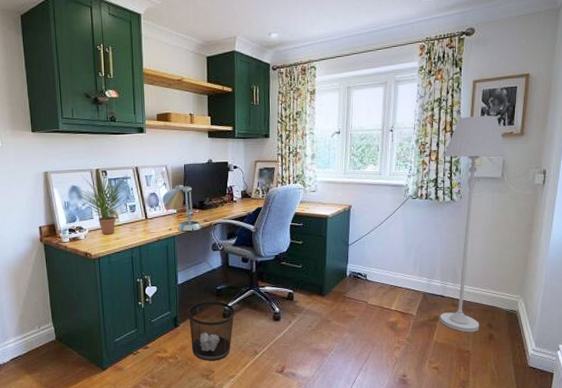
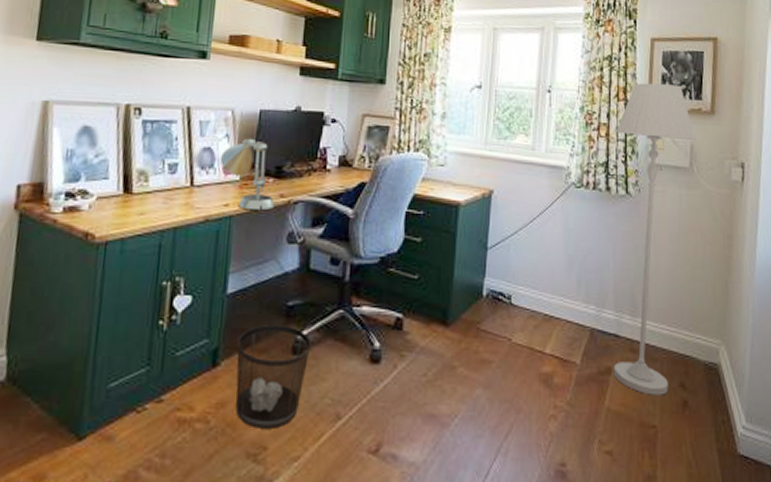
potted plant: present [77,173,131,235] -> none [89,112,174,206]

